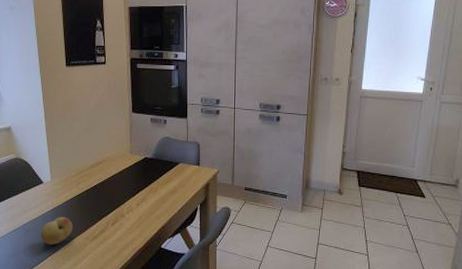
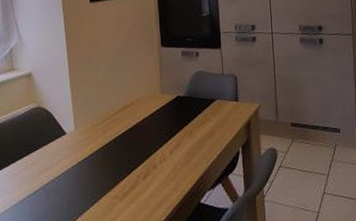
fruit: present [40,217,73,245] -> none [63,172,99,207]

